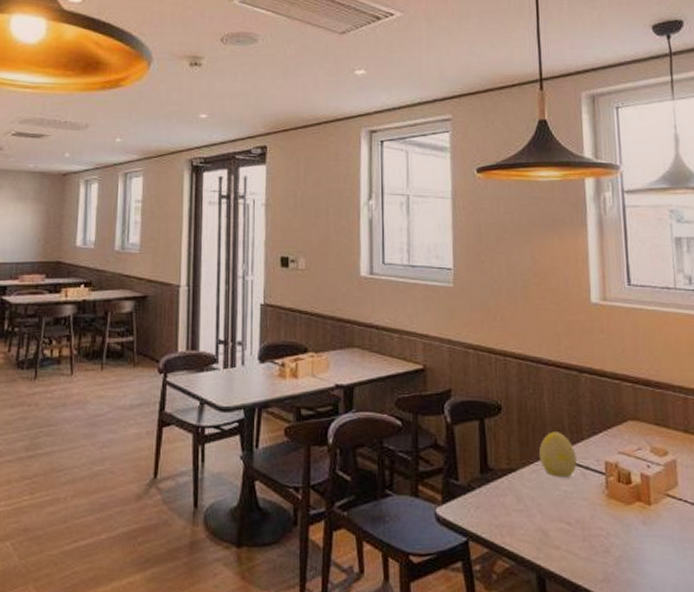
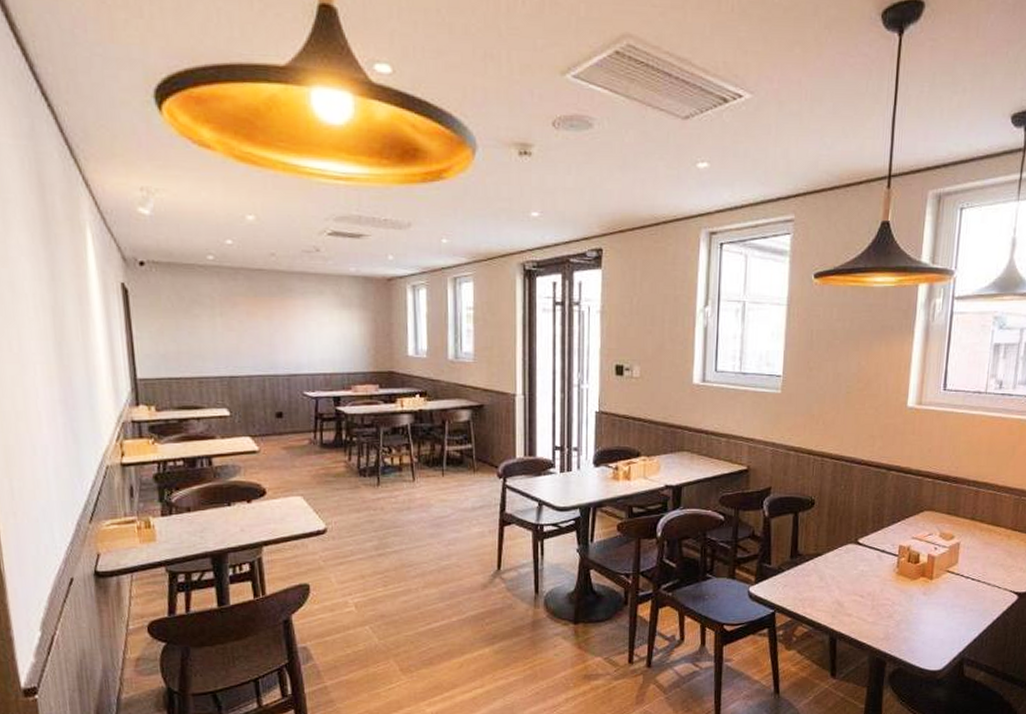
decorative egg: present [538,432,577,478] -> none [843,522,876,560]

